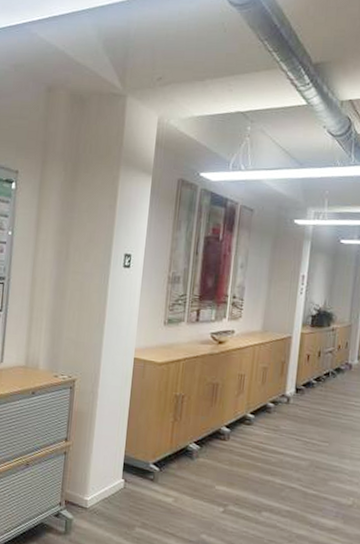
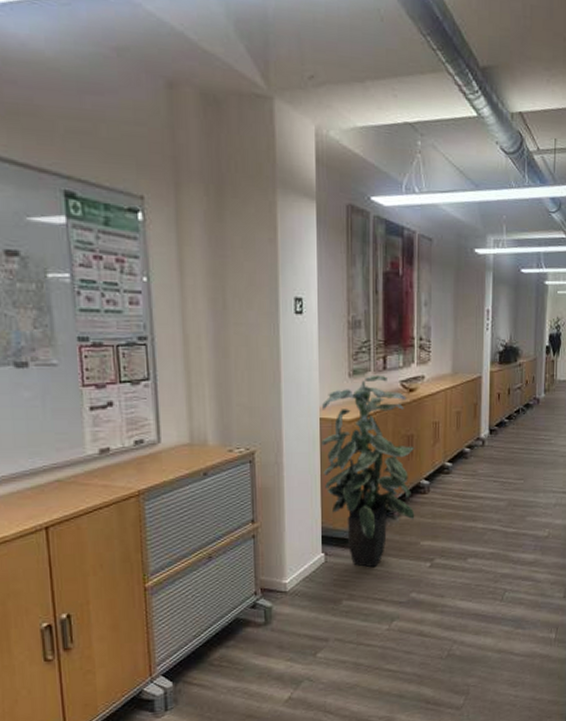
indoor plant: none [131,325,219,502] -> present [321,375,415,568]

